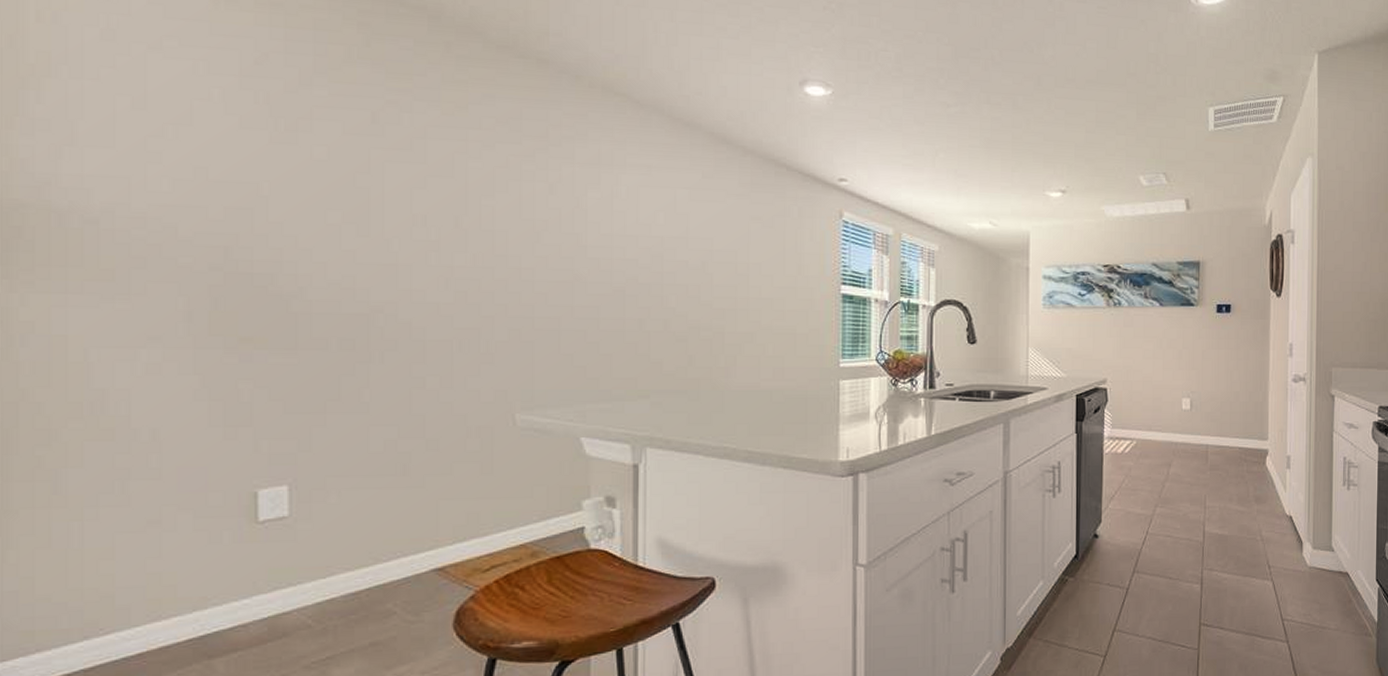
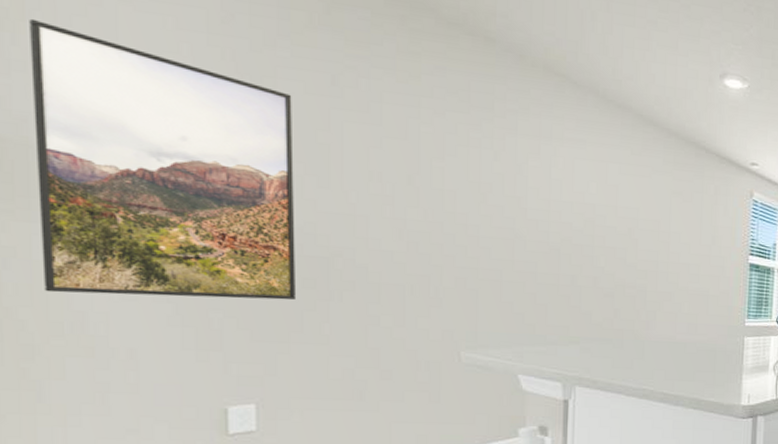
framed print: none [56,73,334,370] -> present [29,18,297,301]

